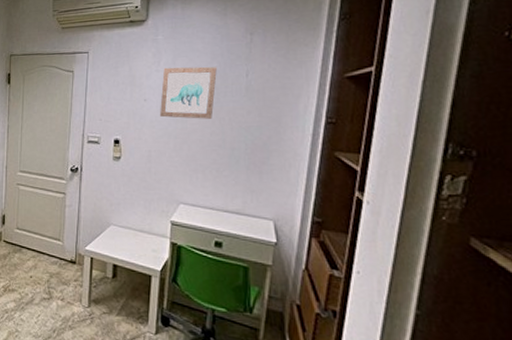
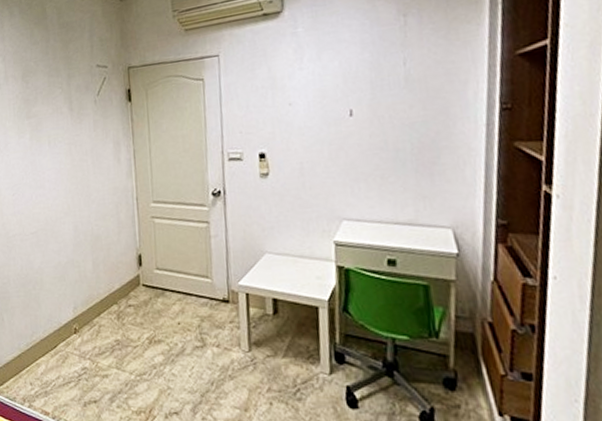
wall art: present [160,66,217,119] -> none [307,57,370,122]

